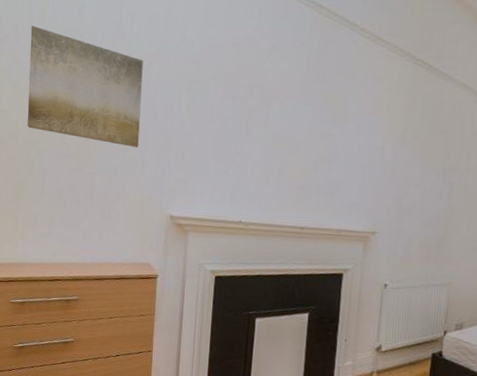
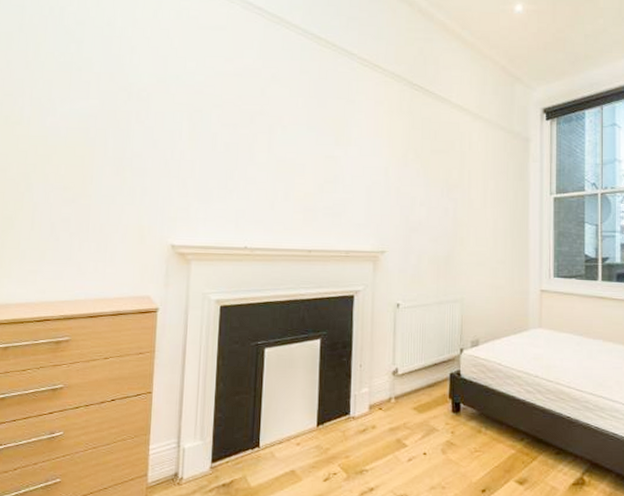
wall art: present [27,26,143,148] -> none [18,60,143,177]

